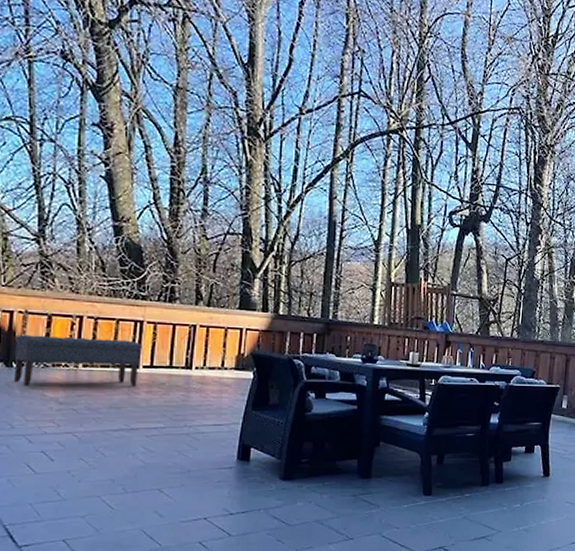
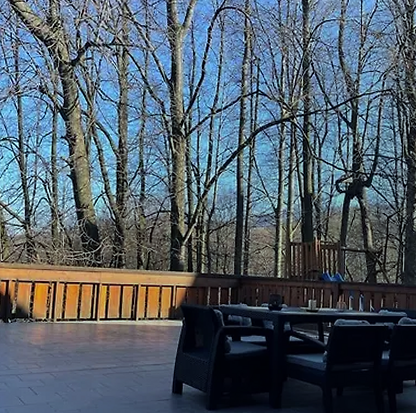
bench: present [14,334,142,386] -> none [9,298,99,337]

